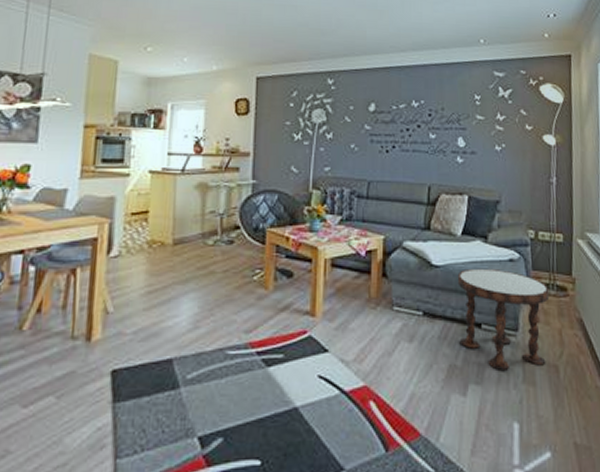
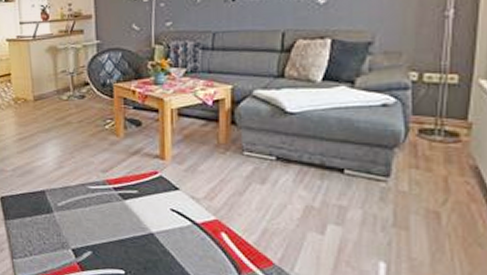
side table: present [457,268,550,370] -> none [316,114,434,214]

